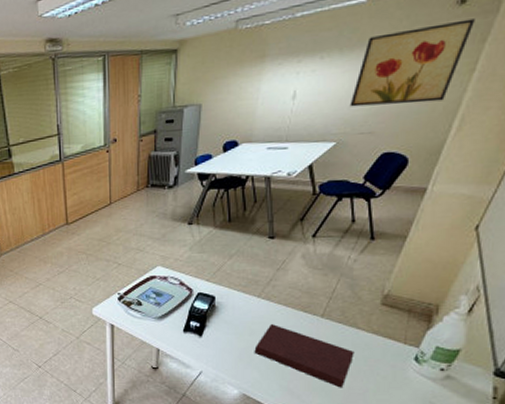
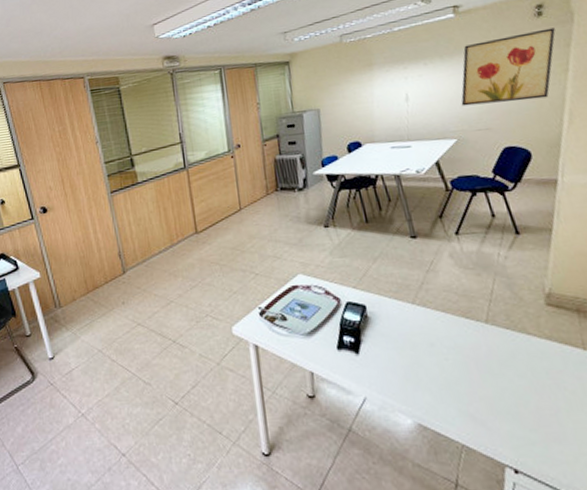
notebook: present [254,323,354,388] -> none [420,333,533,409]

